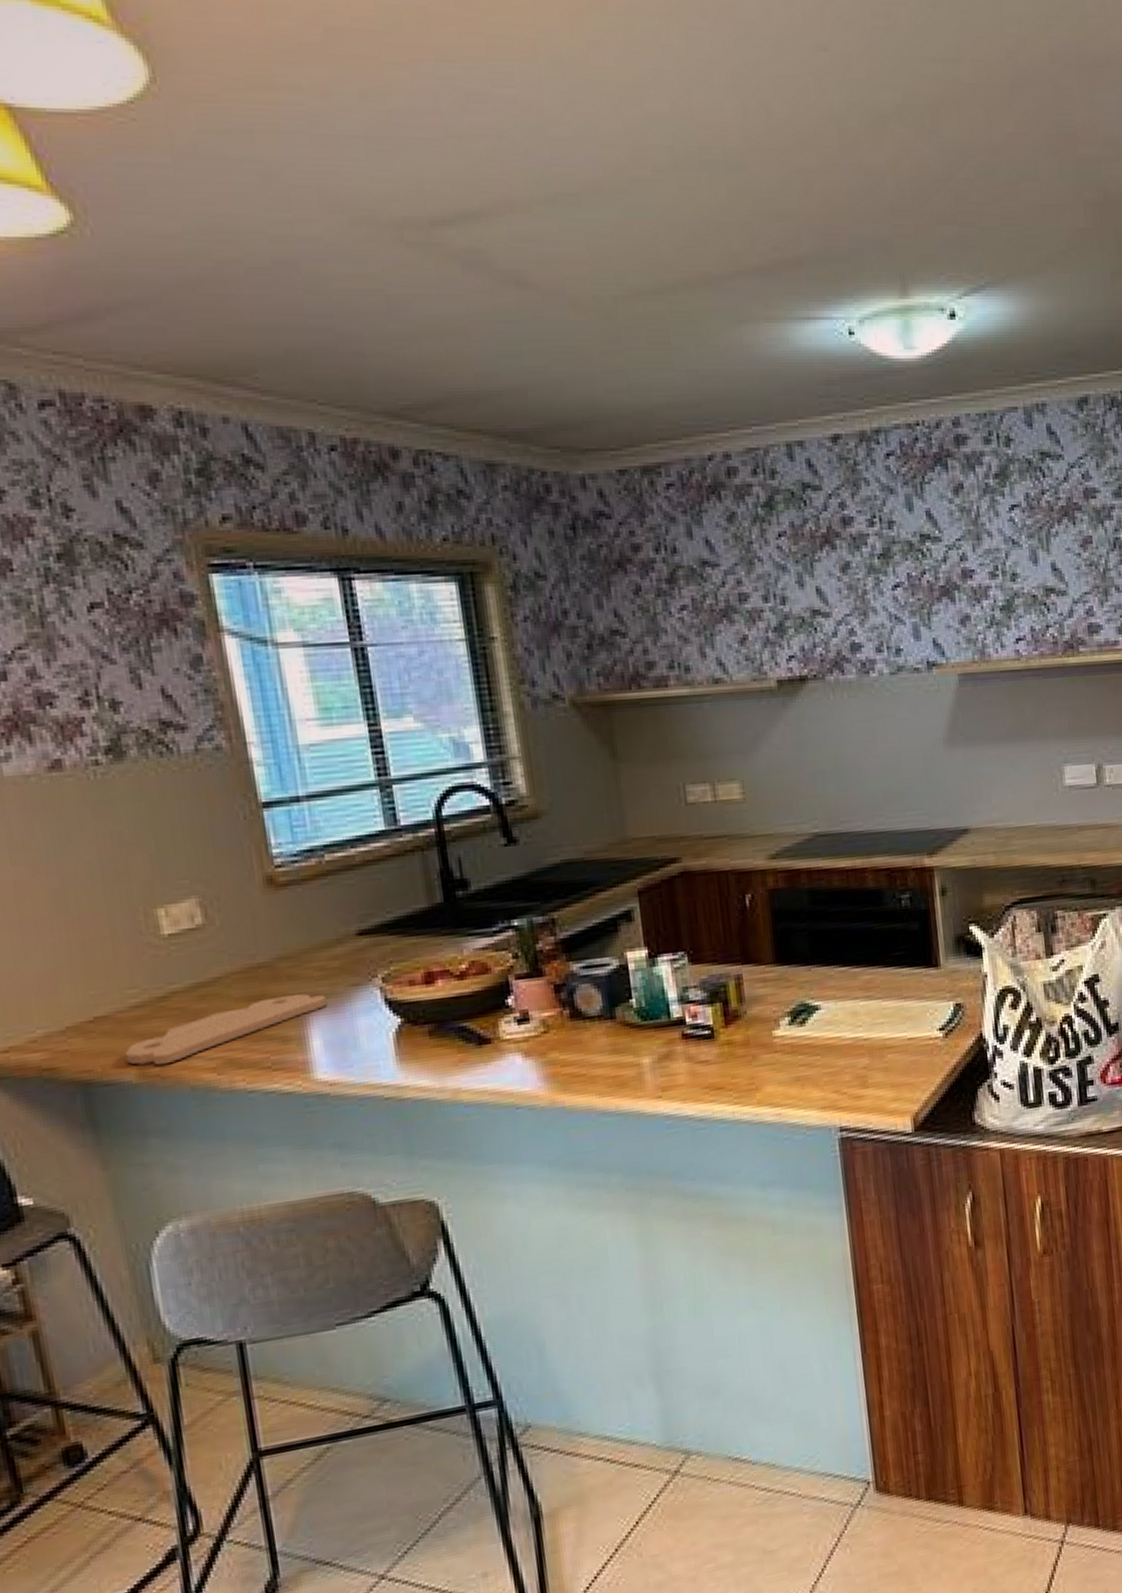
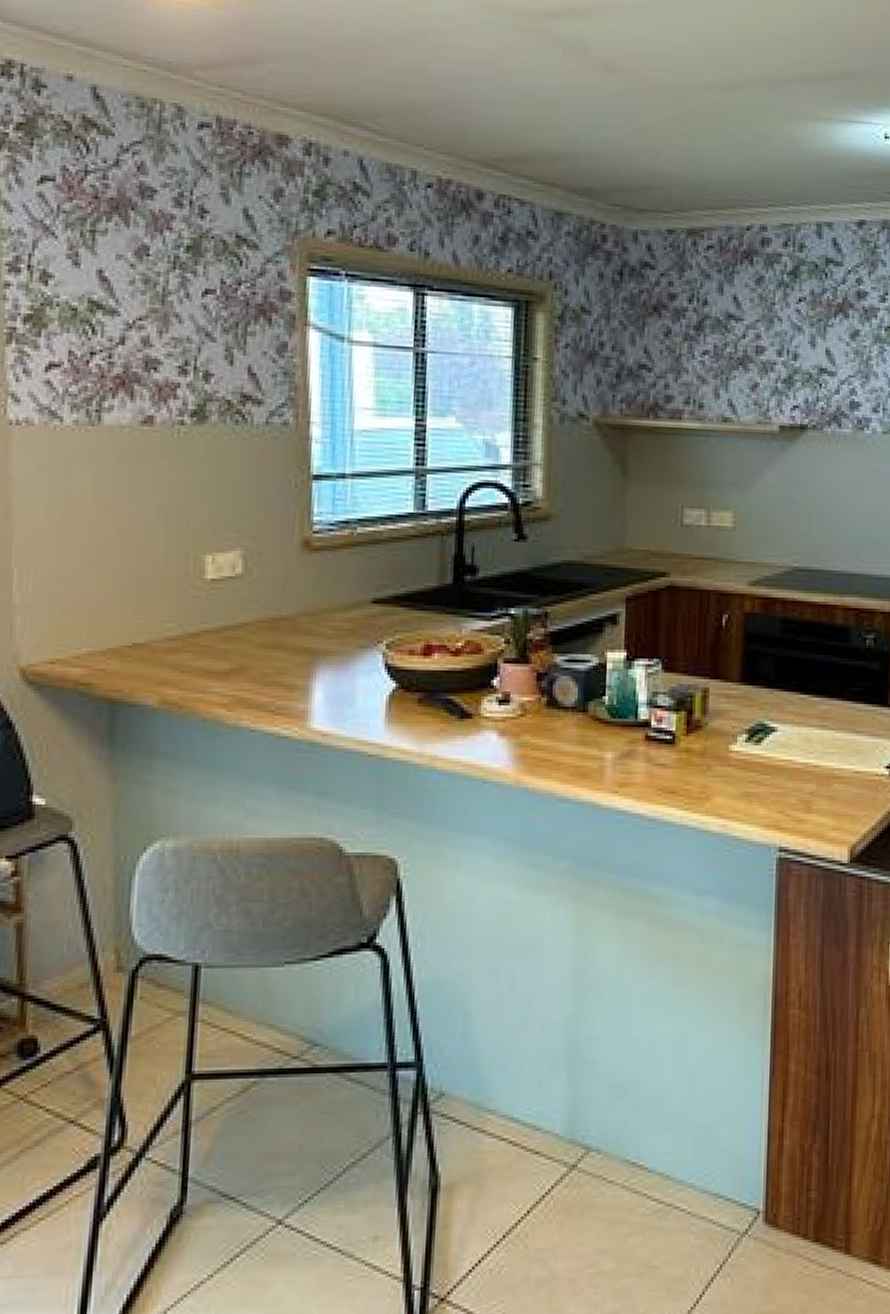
cutting board: present [124,994,328,1066] -> none [151,648,335,695]

